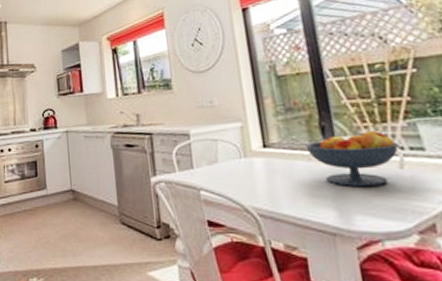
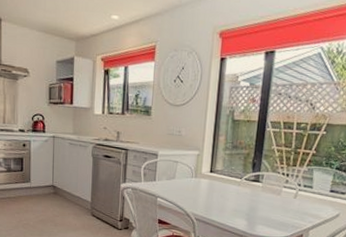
fruit bowl: present [306,130,399,187] -> none [239,170,299,208]

